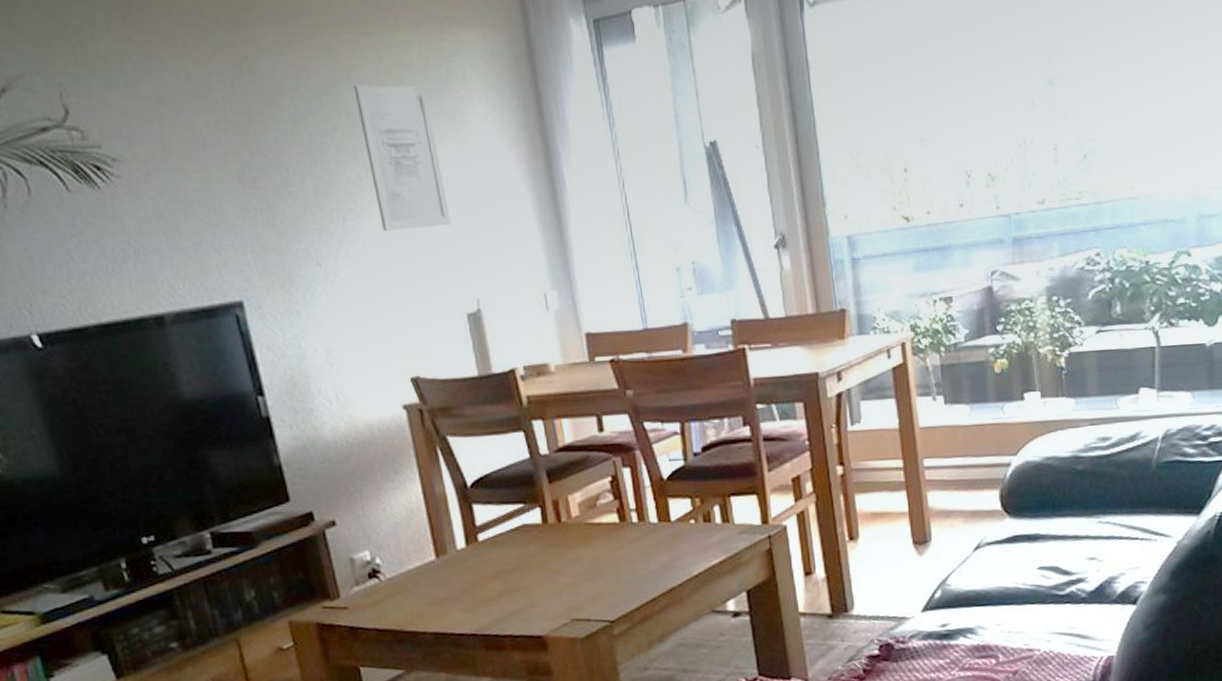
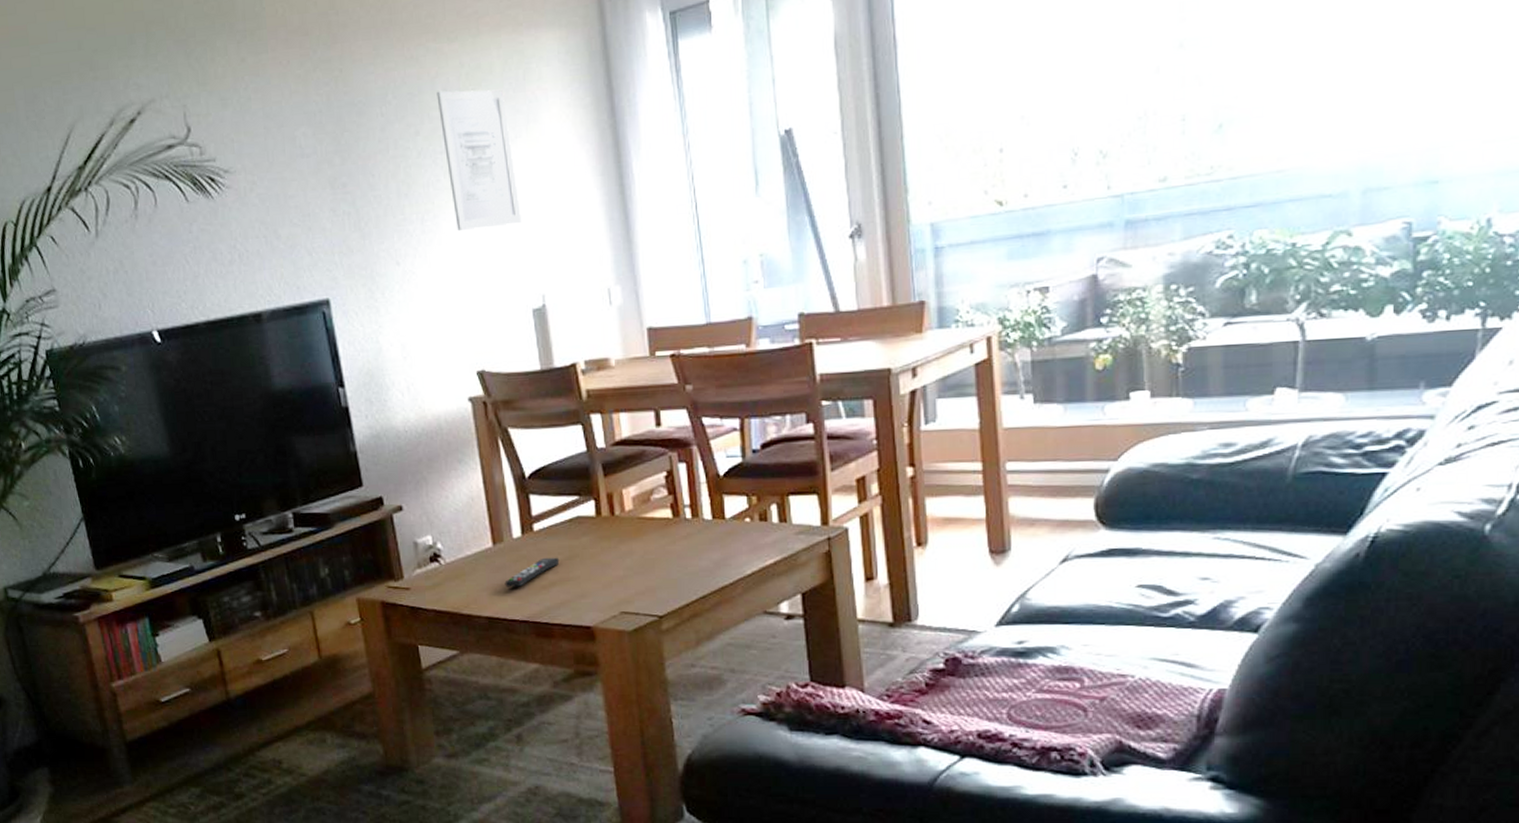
remote control: none [450,567,507,601] -> present [504,557,560,587]

